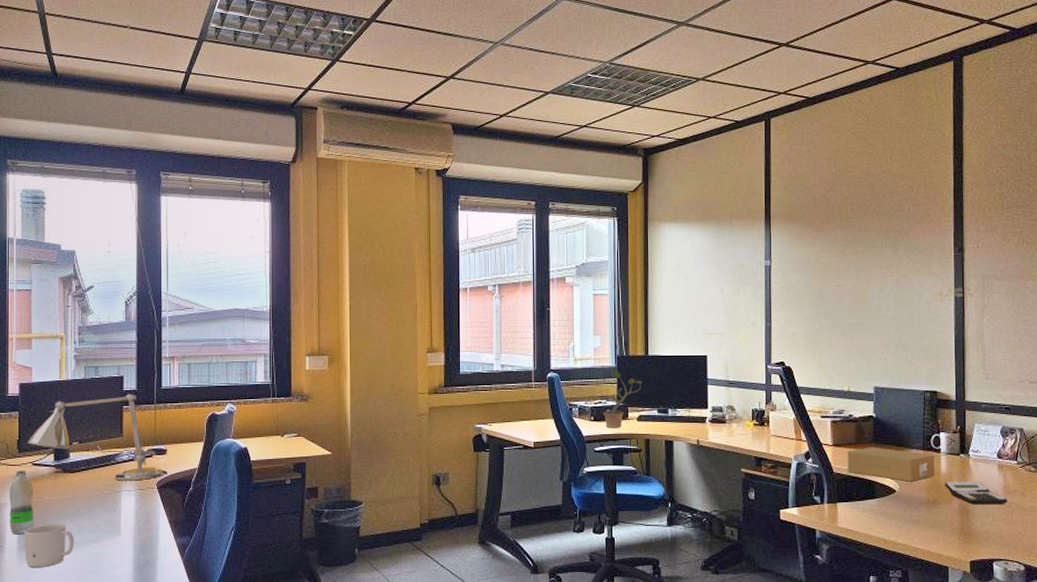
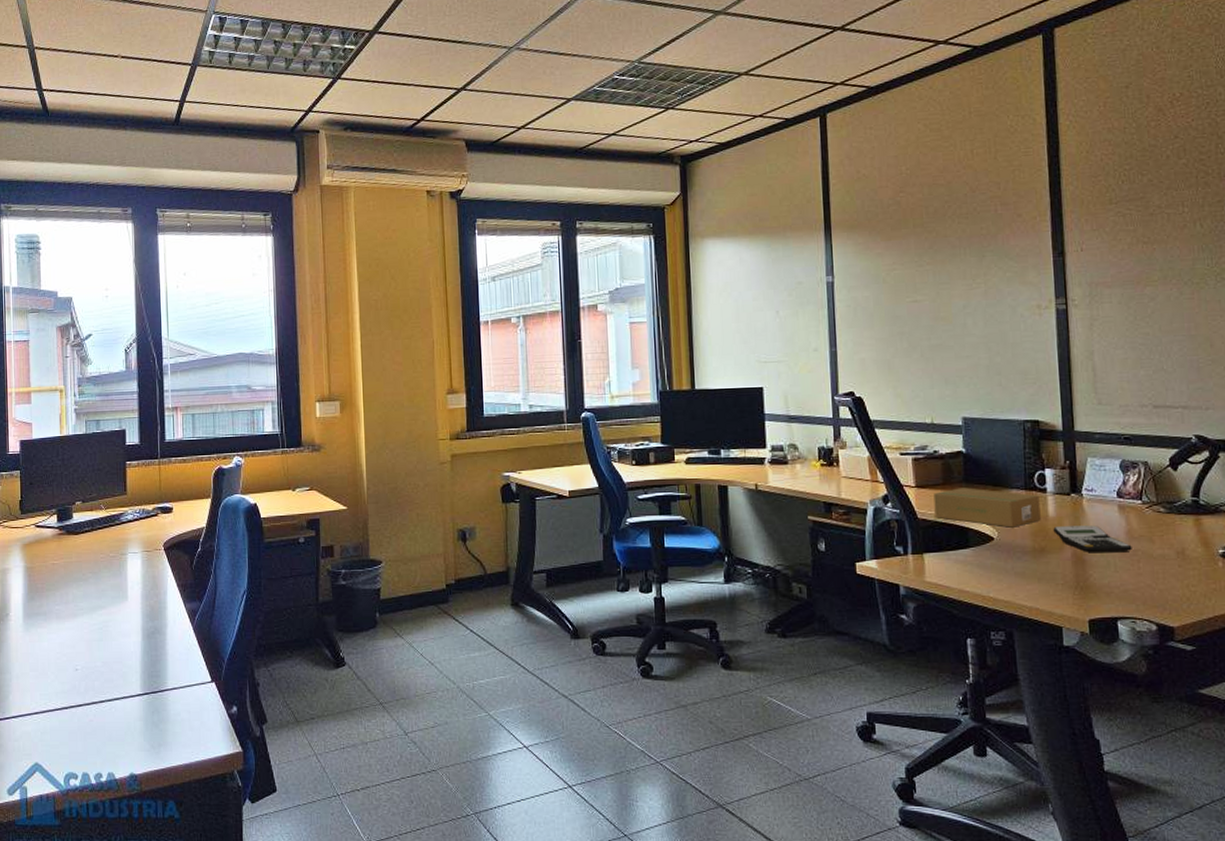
bottle: present [9,470,34,535] -> none [13,533,39,602]
mug: present [24,524,75,567] -> none [29,590,81,636]
desk lamp: present [27,393,167,481] -> none [30,448,174,543]
potted plant: present [594,369,643,428] -> none [635,406,690,473]

